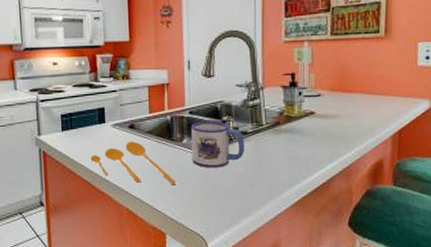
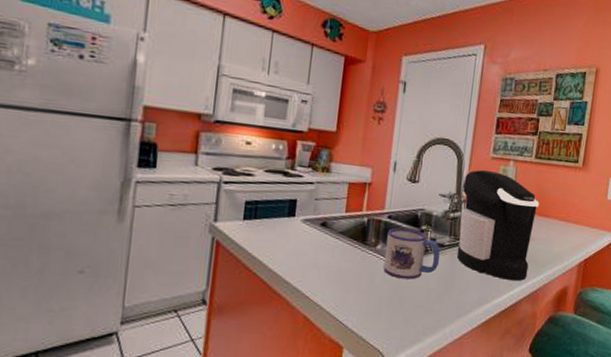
spoon: present [90,141,177,184] -> none [271,240,364,293]
coffee maker: none [258,54,341,160] -> present [456,169,539,282]

